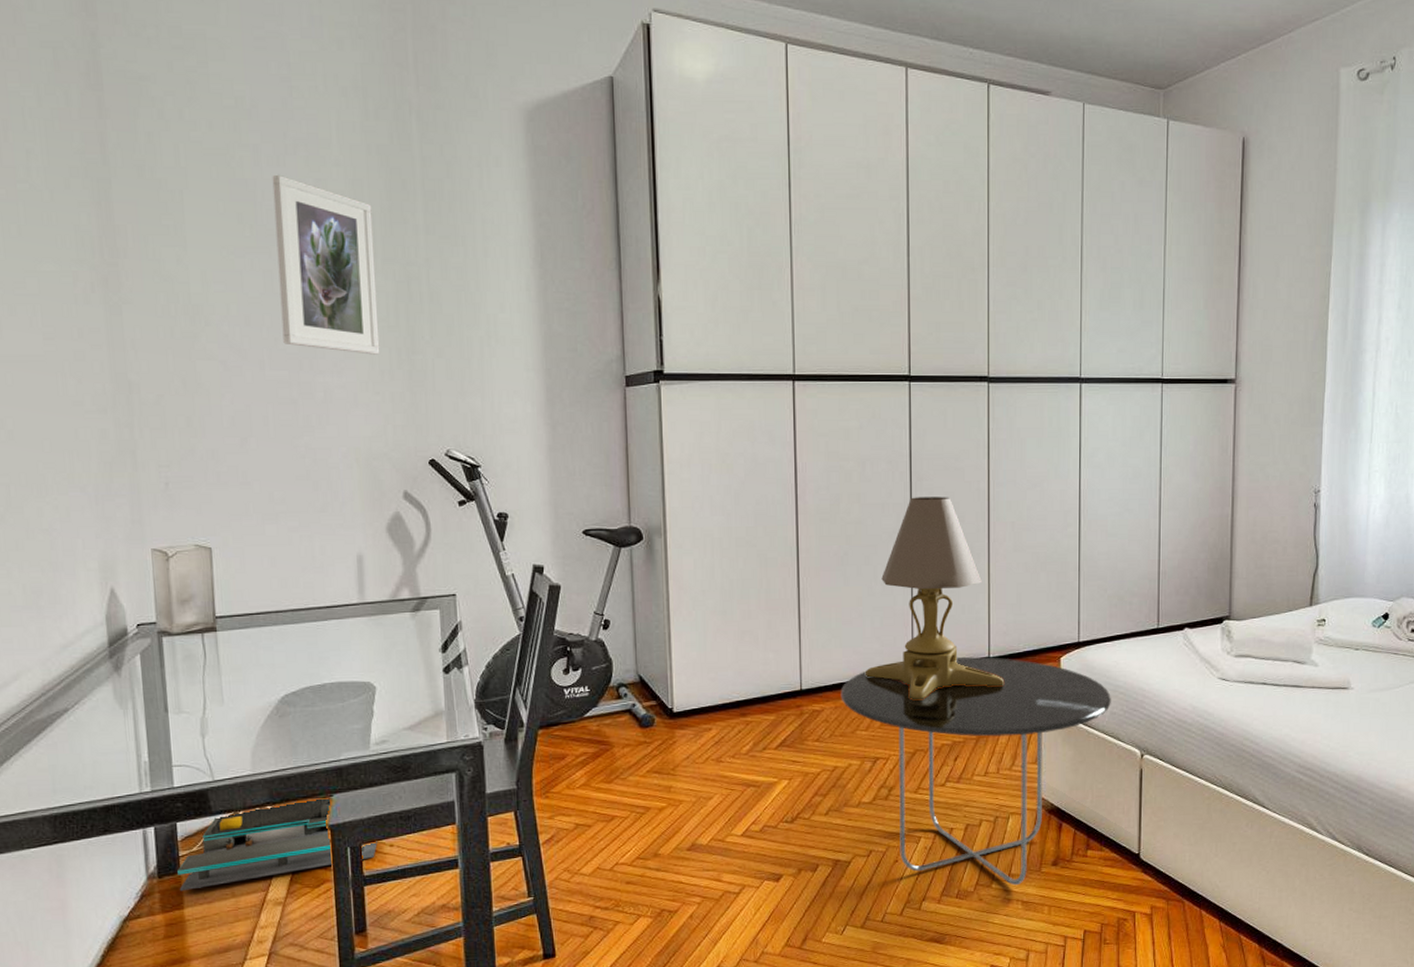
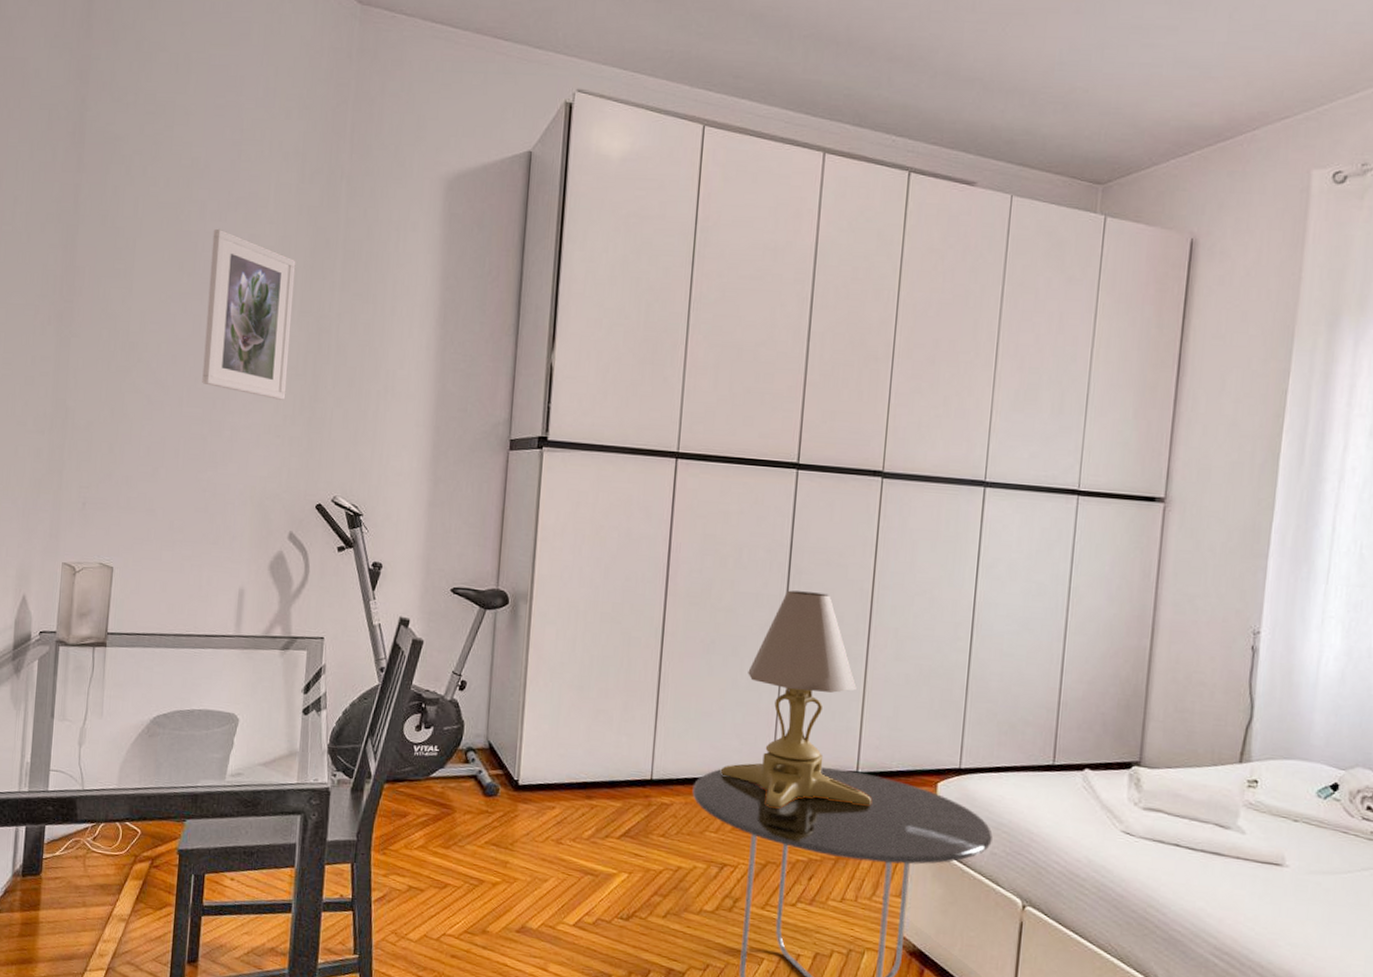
storage bin: present [177,797,377,892] -> none [38,820,220,893]

